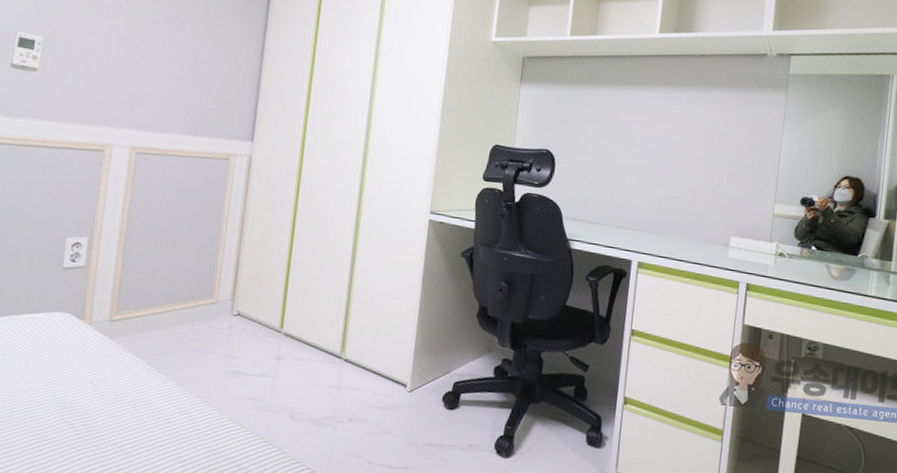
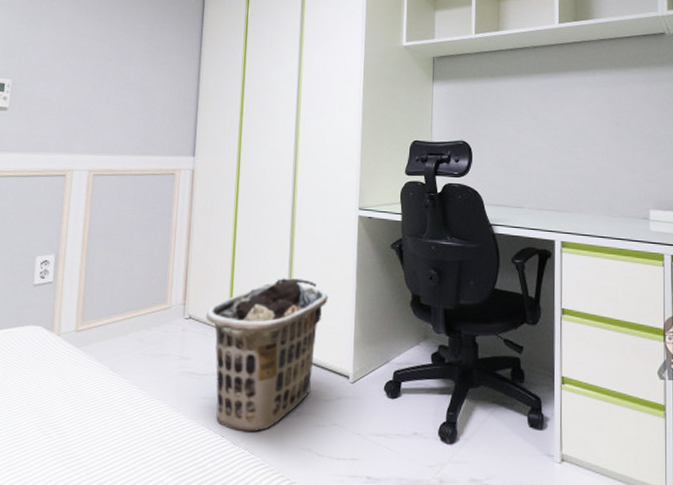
clothes hamper: none [255,279,391,436] -> present [205,278,329,432]

